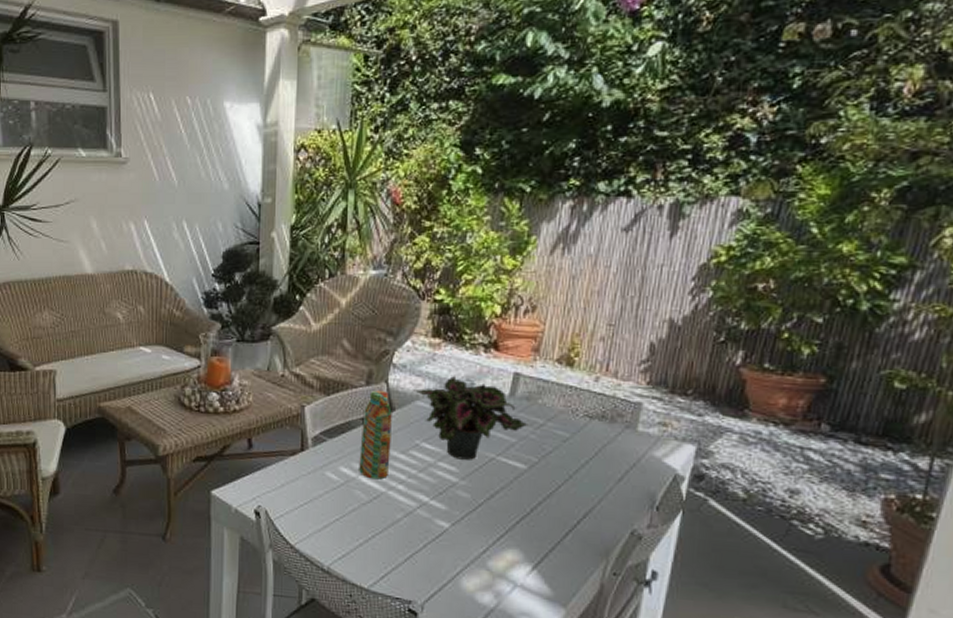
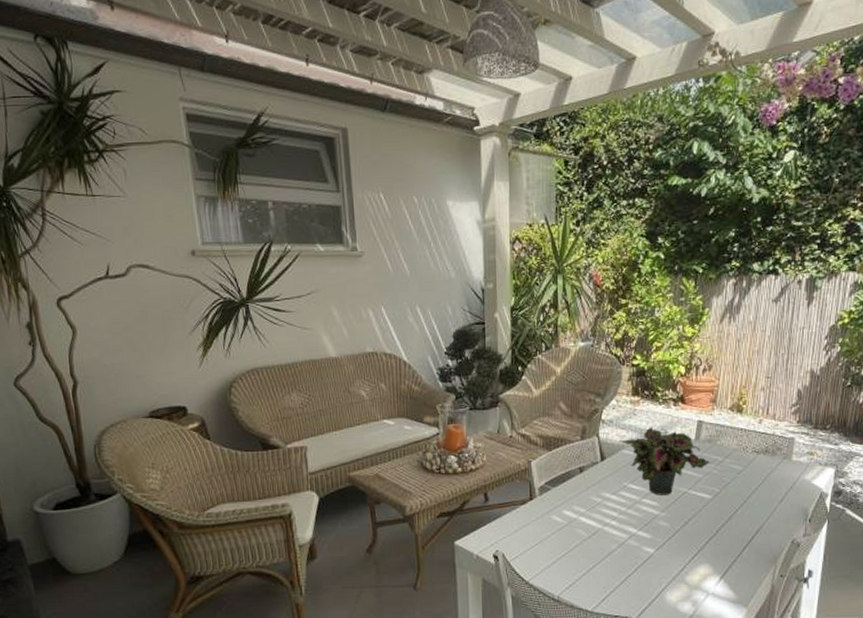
water bottle: present [359,389,392,480] -> none [579,443,604,518]

